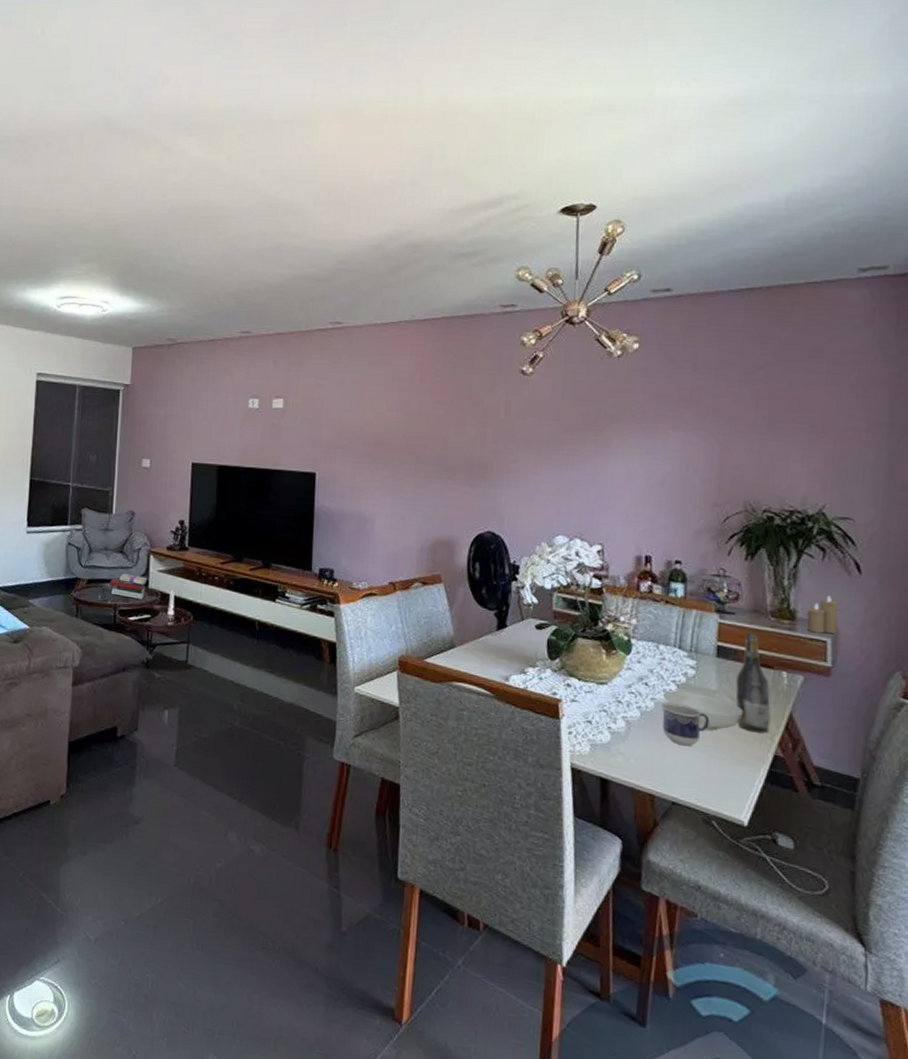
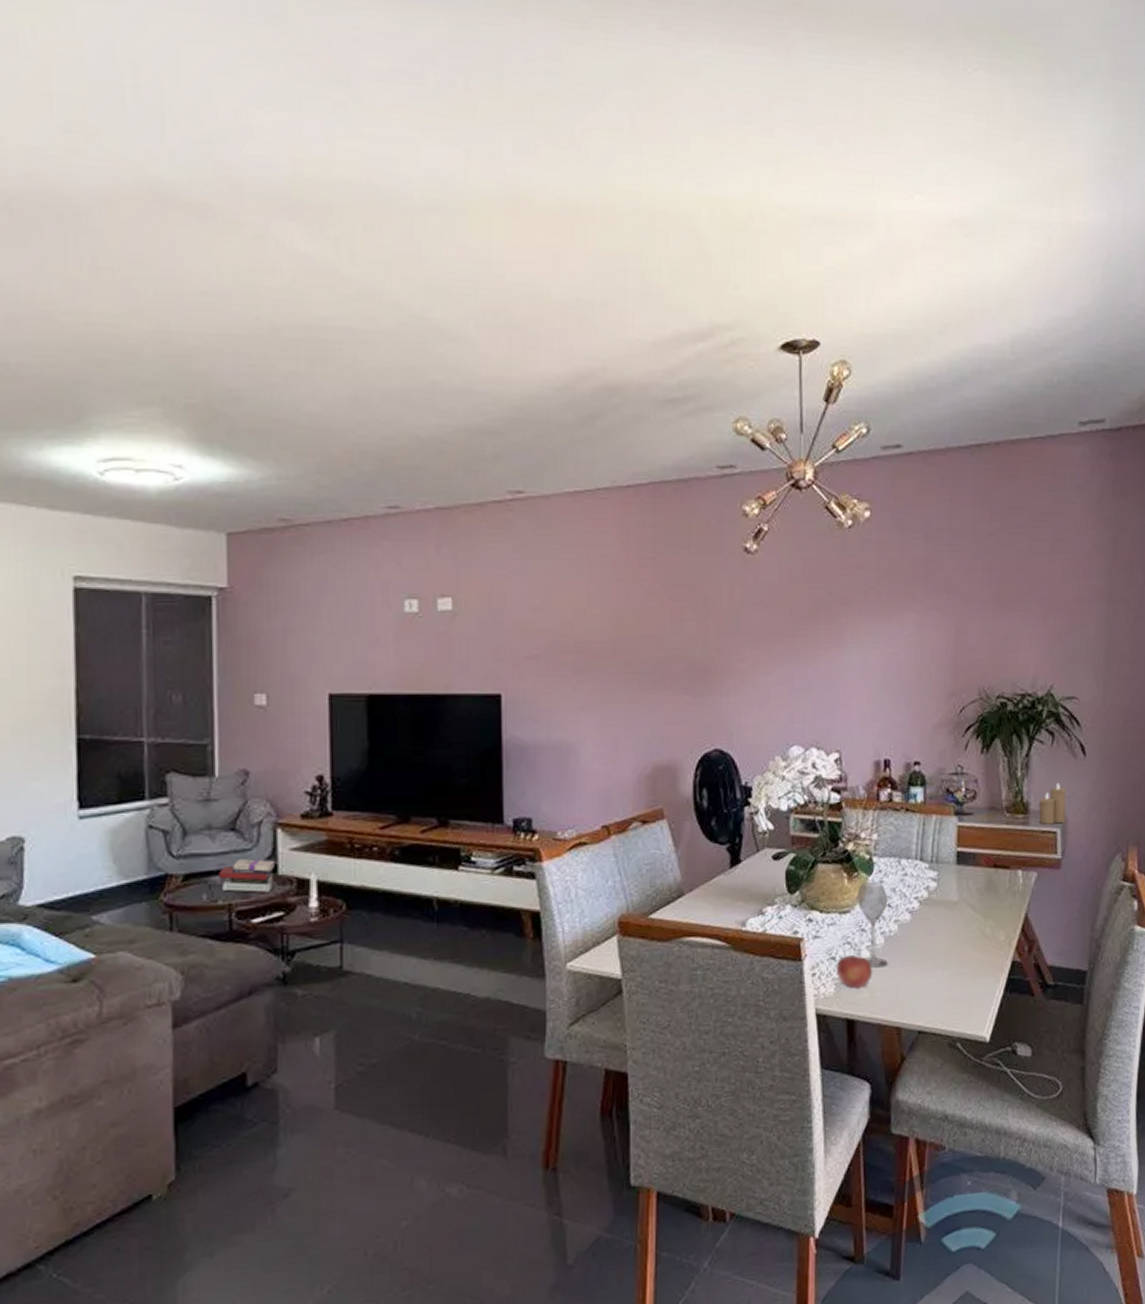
fruit: none [591,721,627,752] -> present [835,955,872,988]
wineglass: none [614,660,646,738] -> present [856,882,888,968]
cup: present [661,702,710,747] -> none [905,922,952,968]
bowl: present [662,690,743,731] -> none [905,906,983,946]
wine bottle: present [735,632,771,734] -> none [975,832,1008,941]

